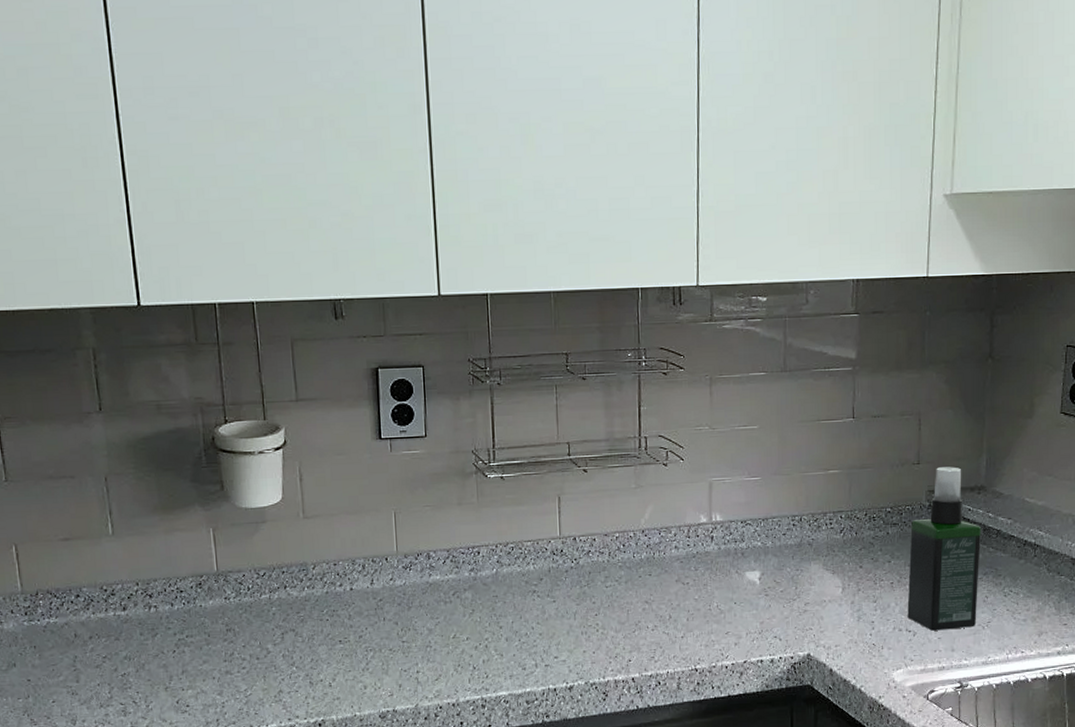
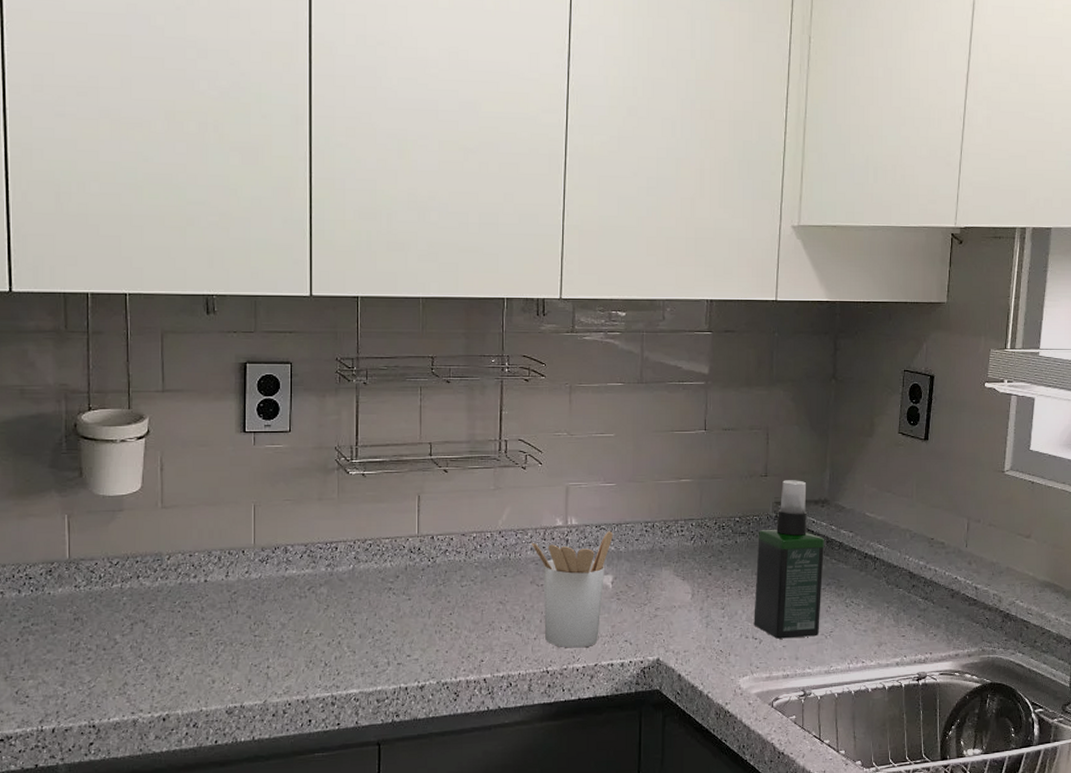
utensil holder: none [676,526,759,646] -> present [532,531,613,648]

